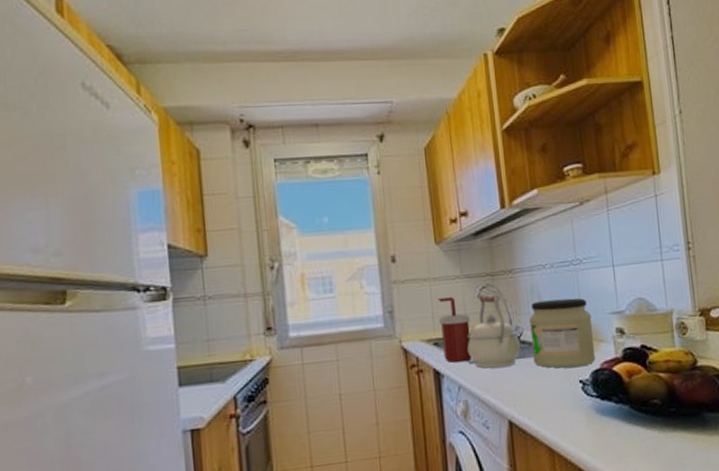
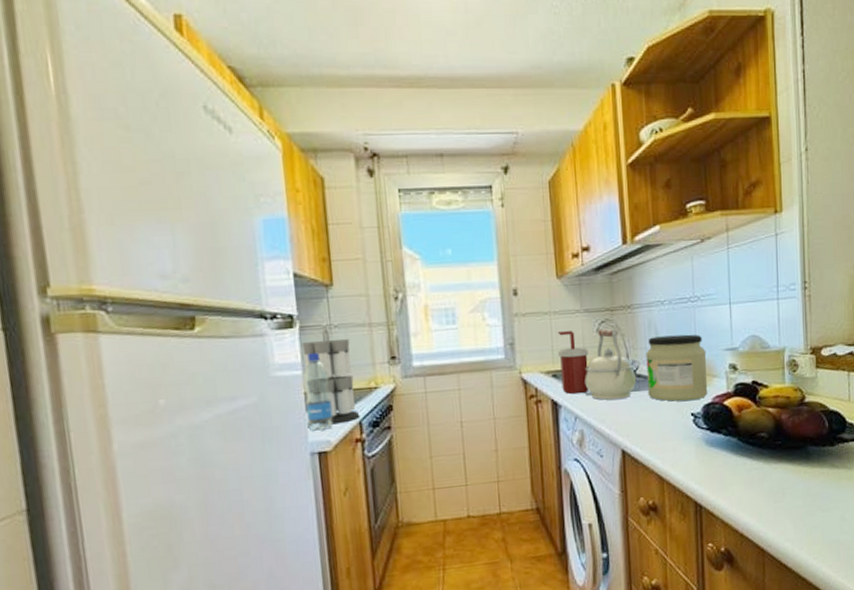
spice rack: none [175,299,235,400] -> present [302,327,360,425]
bottle: none [175,324,207,407] -> present [302,352,334,431]

